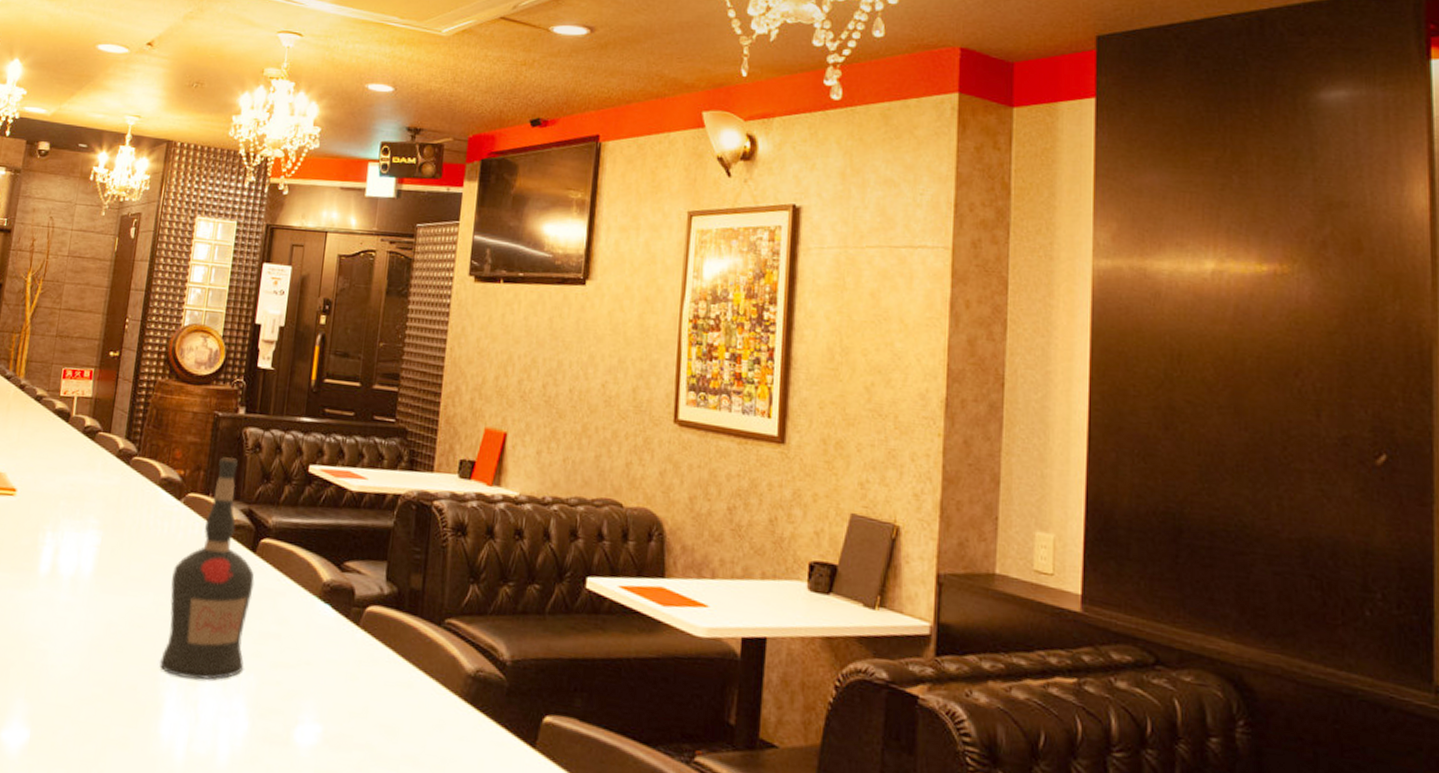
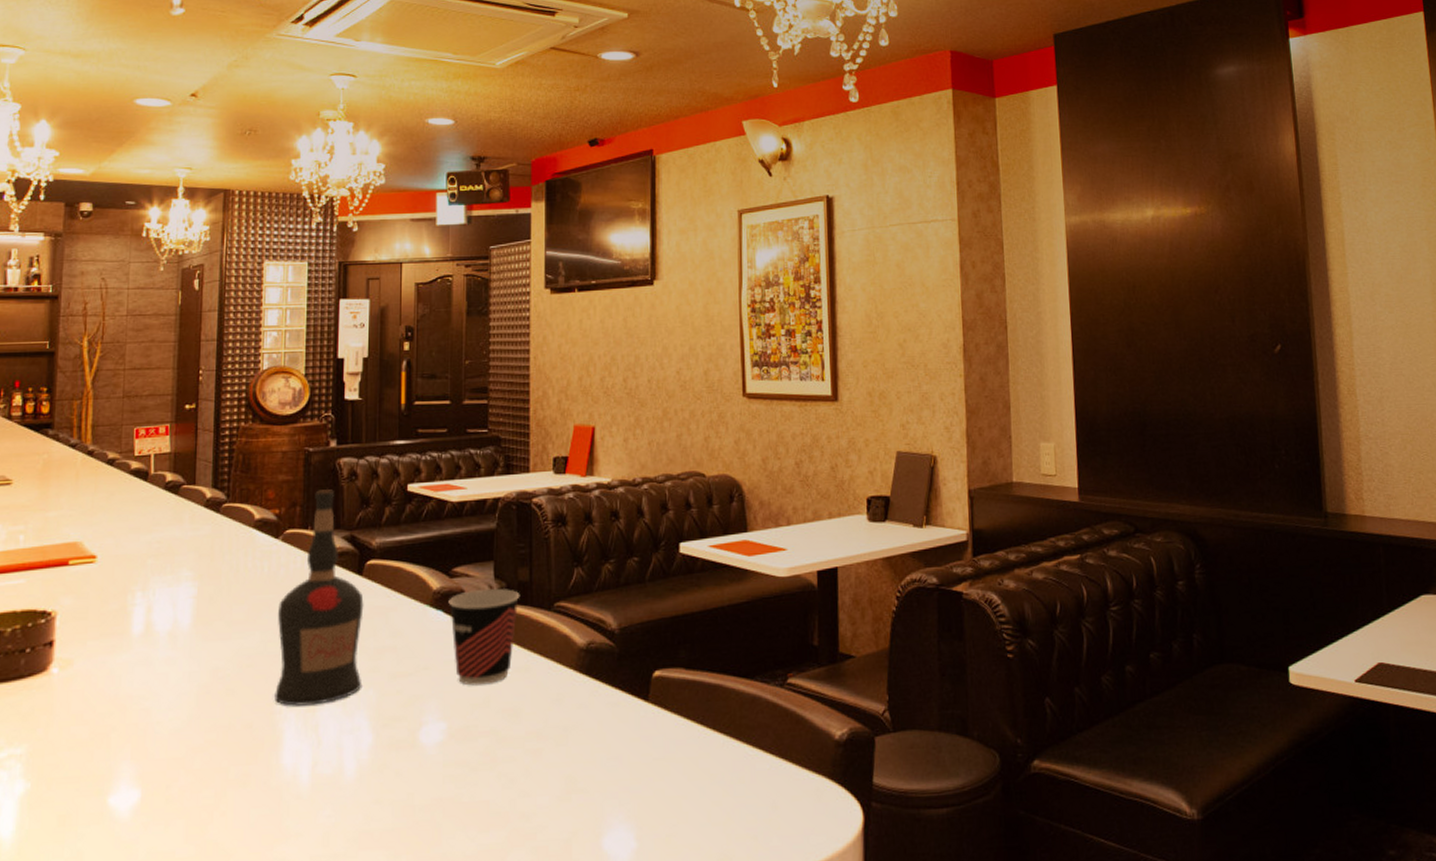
cup: none [337,589,411,694] -> present [448,588,520,686]

